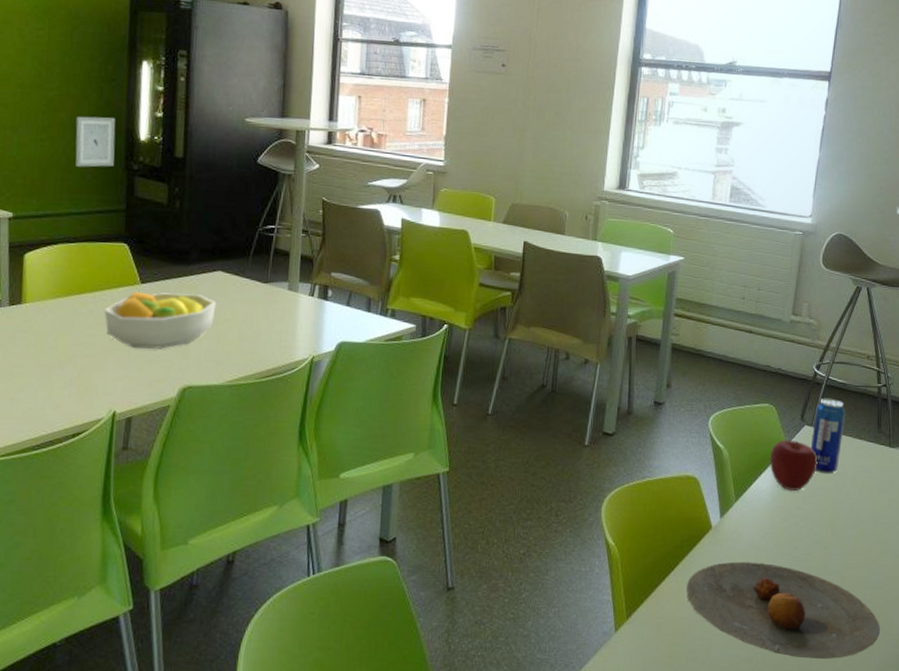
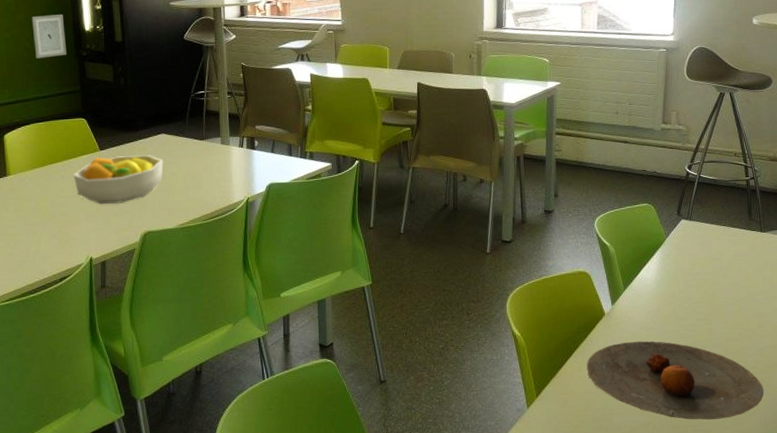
apple: present [769,439,818,492] -> none [652,233,696,278]
beverage can: present [810,398,846,474] -> none [688,193,718,260]

